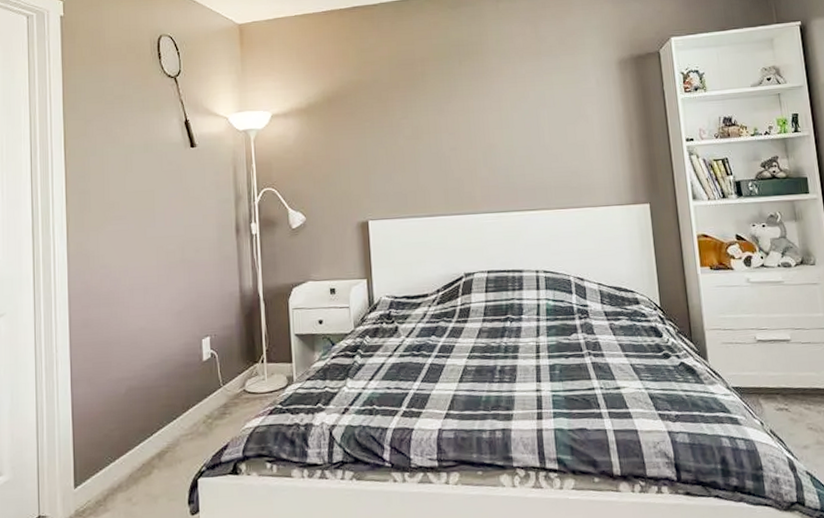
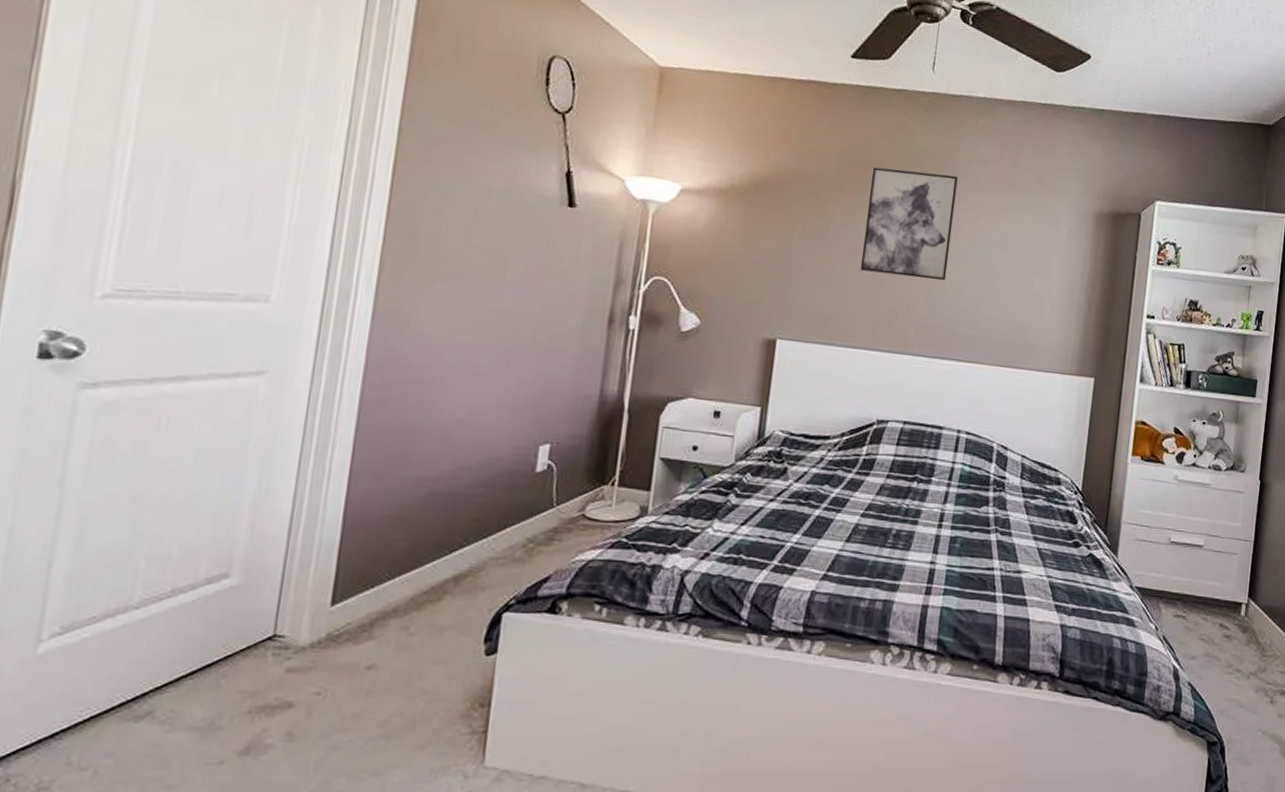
wall art: none [418,56,499,151] -> present [860,167,958,281]

